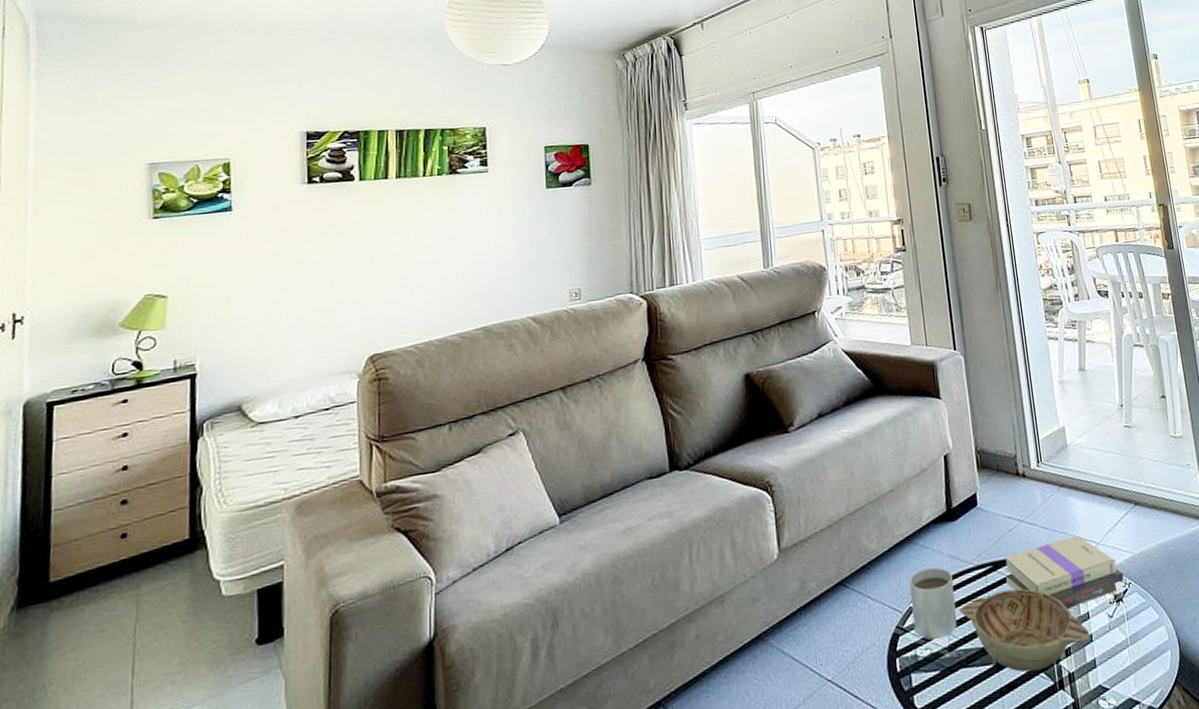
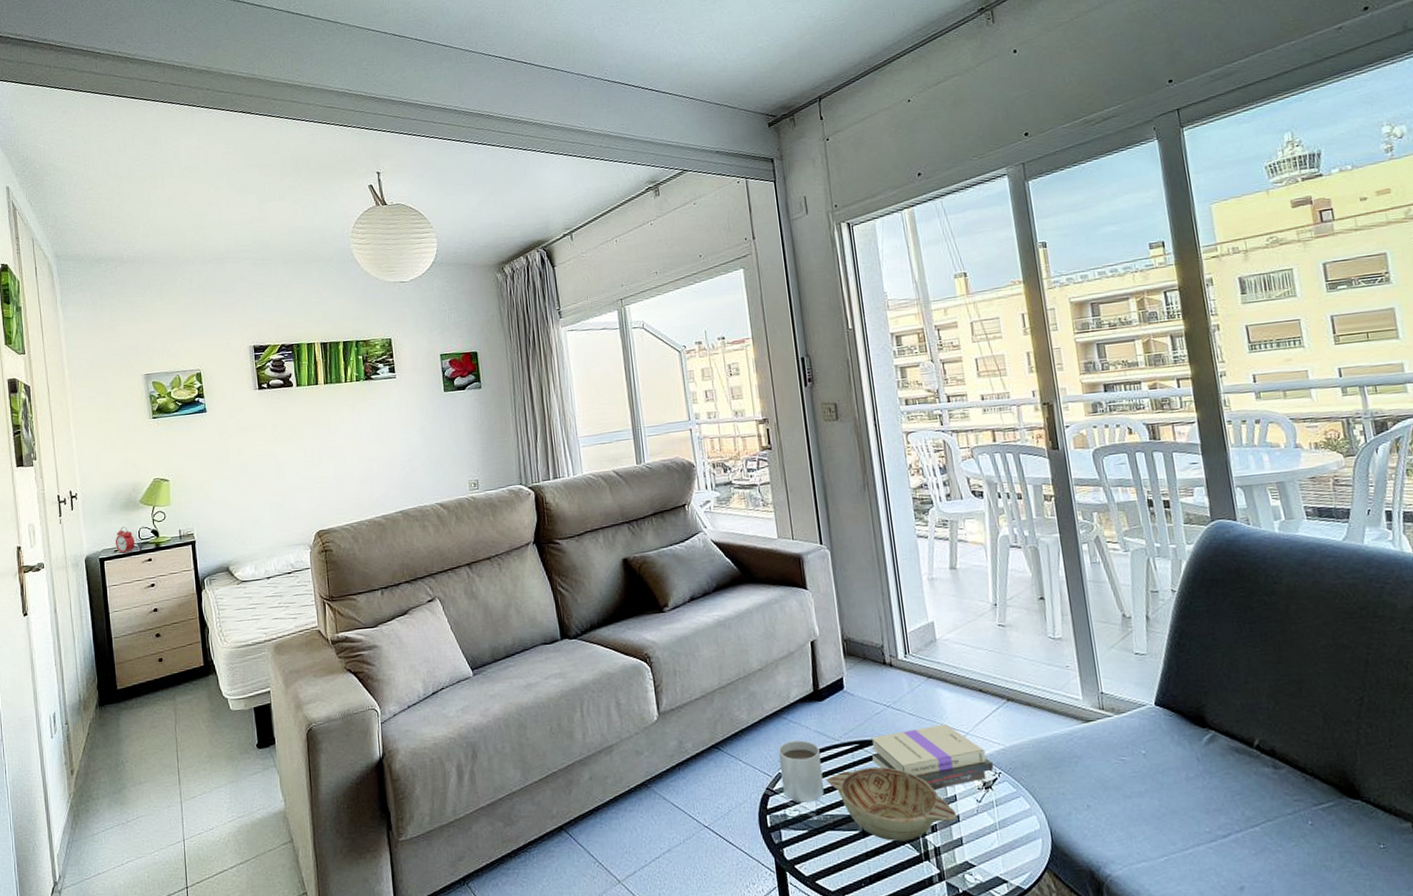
alarm clock: none [74,357,105,395] -> present [115,526,135,554]

